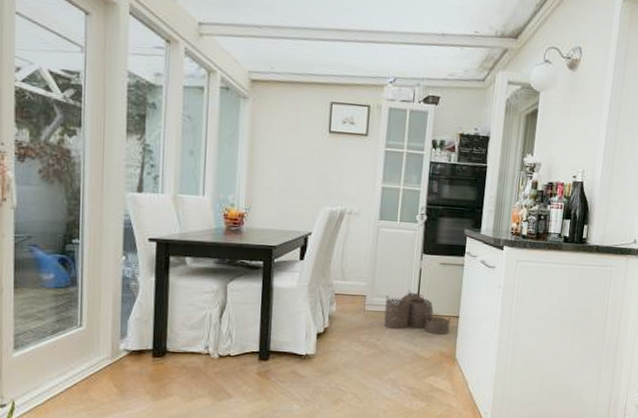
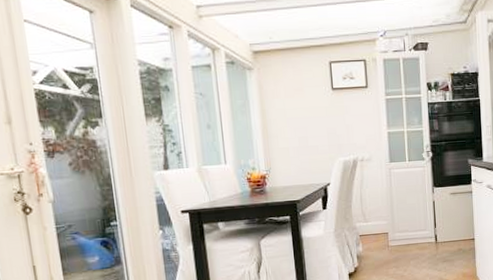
woven basket: present [384,290,451,336] -> none [406,222,468,260]

